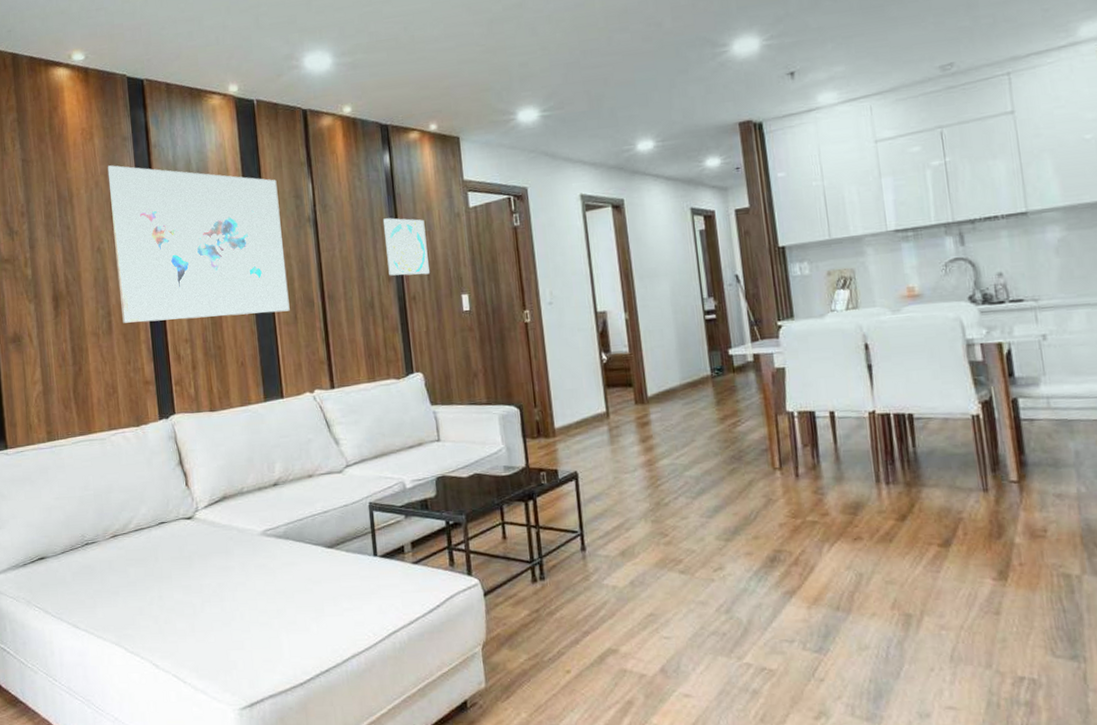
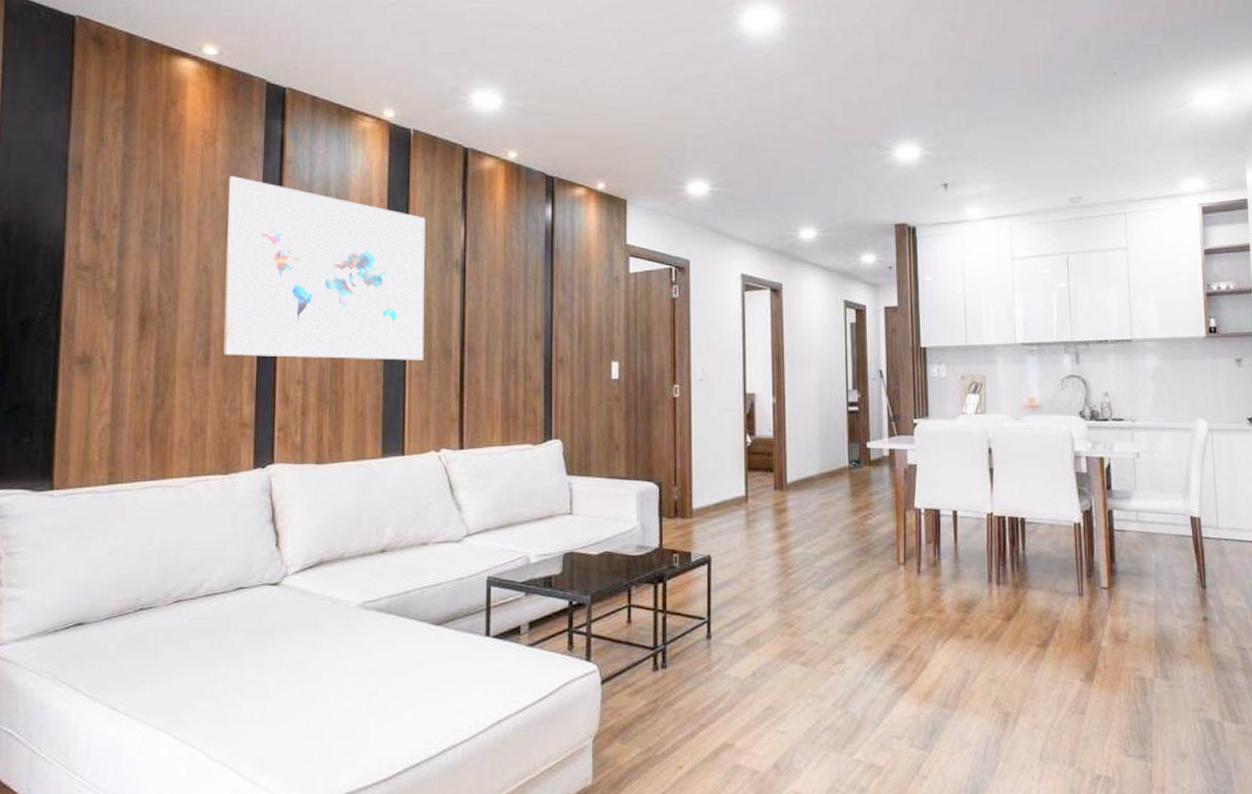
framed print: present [383,218,430,276] -> none [537,273,581,337]

